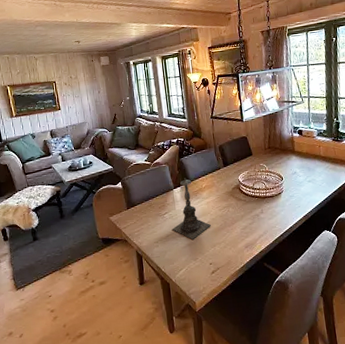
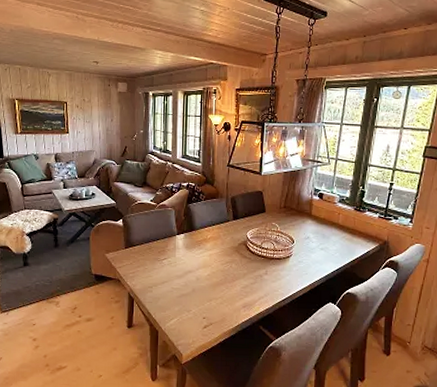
candle holder: present [172,178,211,240] -> none [169,225,210,290]

